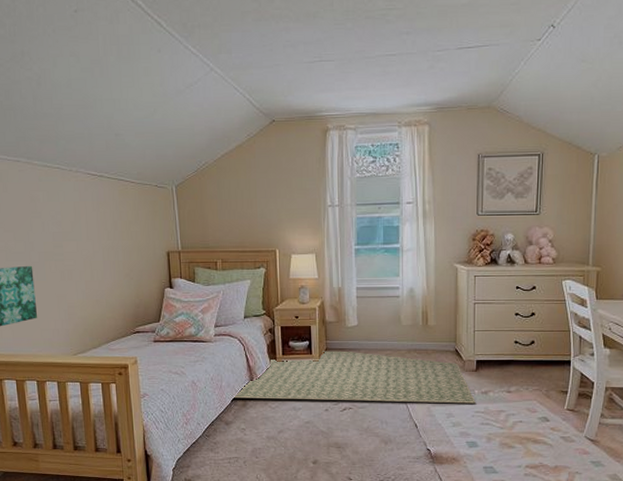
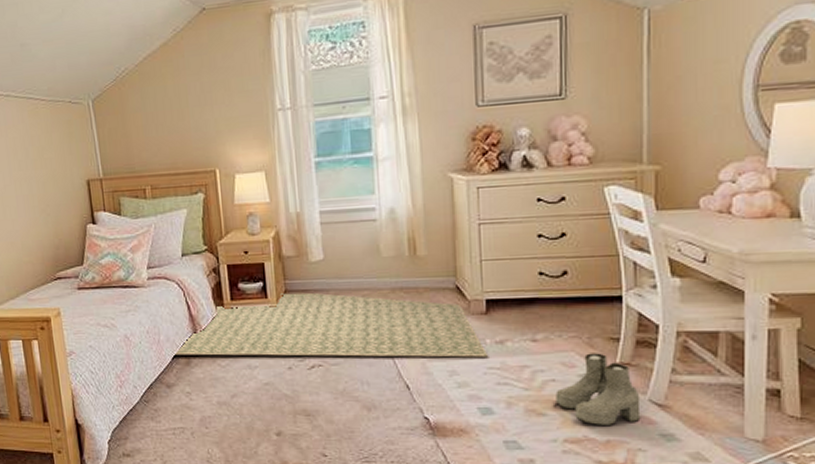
boots: none [522,402,579,455] -> present [555,353,641,425]

